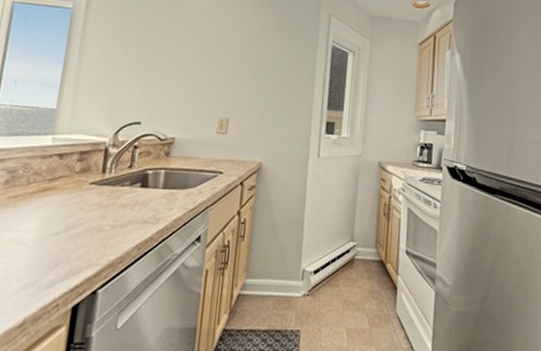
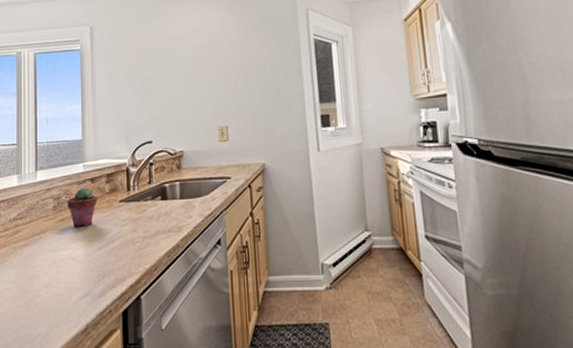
potted succulent: none [23,163,65,207] -> present [67,188,98,227]

